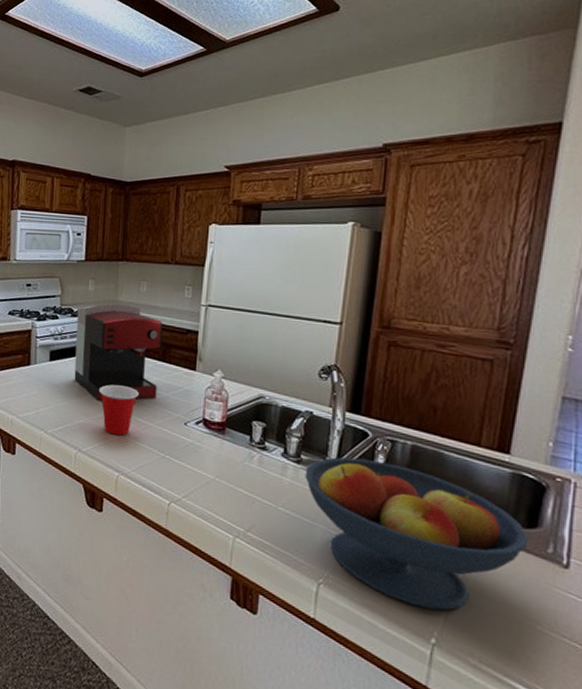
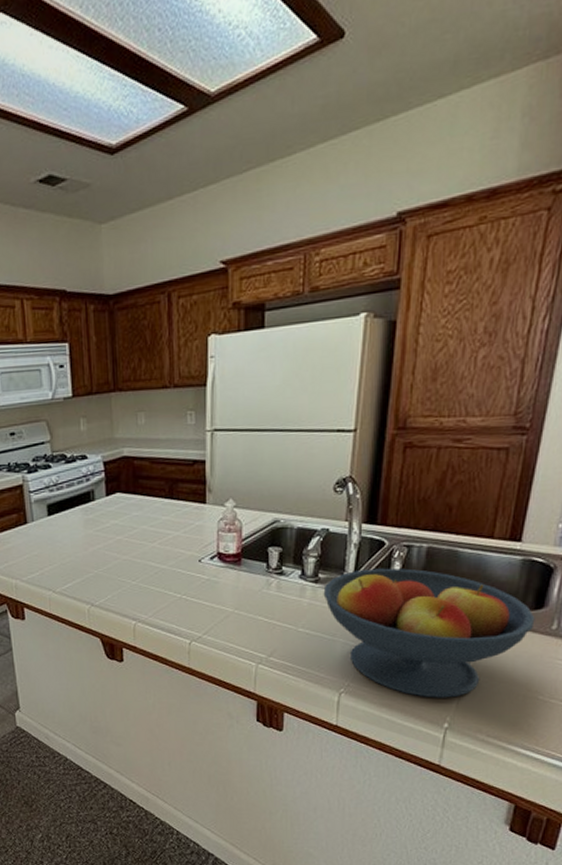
coffee maker: present [74,304,163,401] -> none [71,441,167,551]
cup: present [98,384,139,436] -> none [105,531,148,583]

